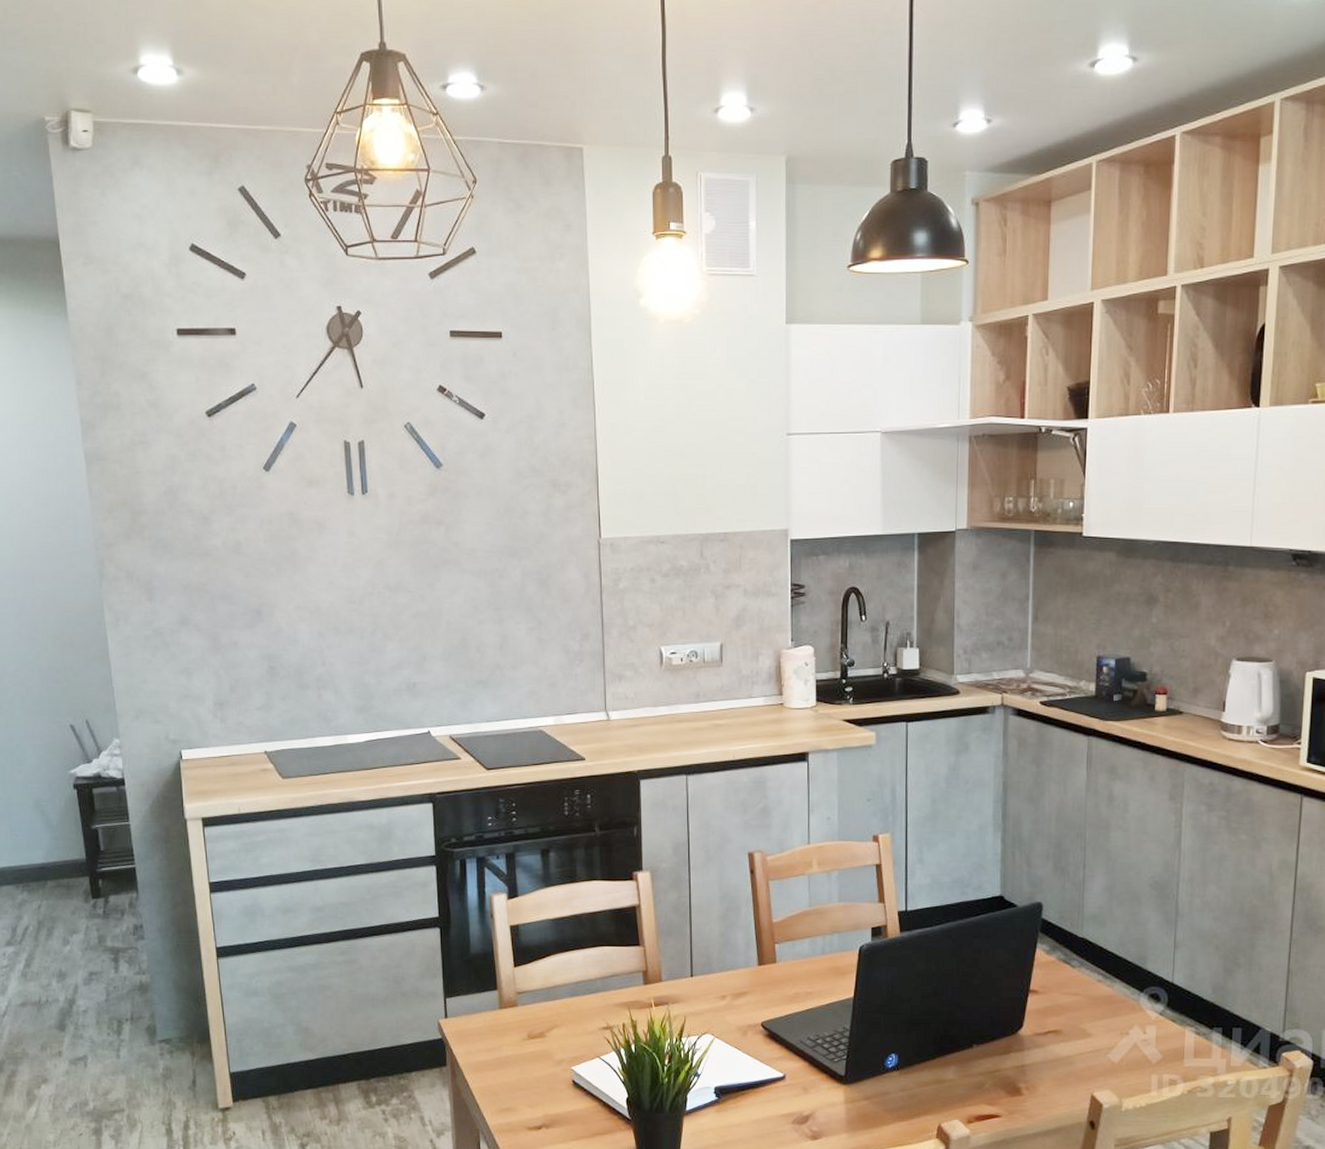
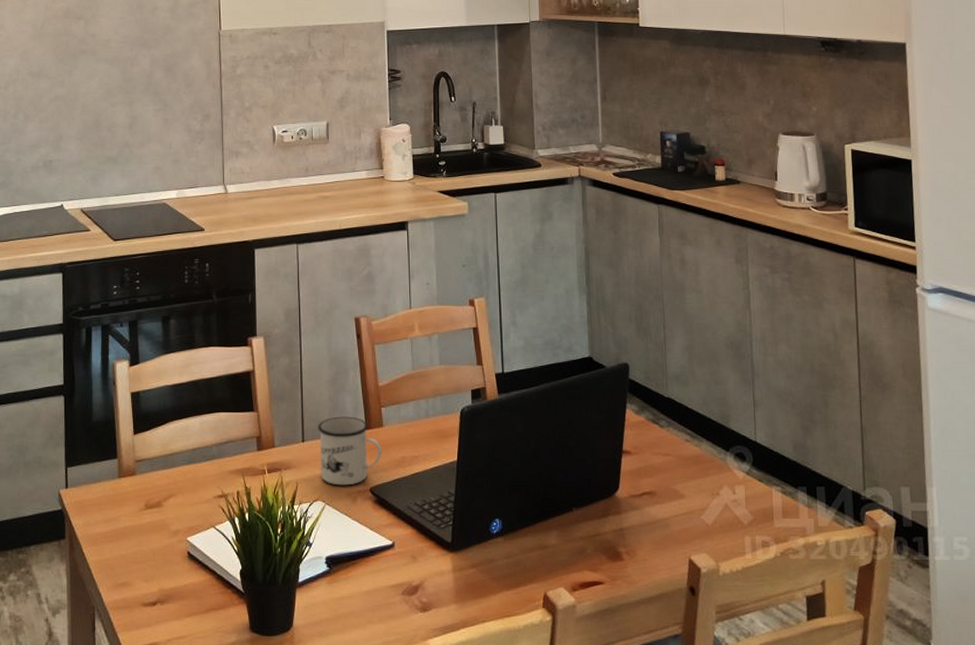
mug: none [708,952,775,1020] -> present [318,416,382,486]

